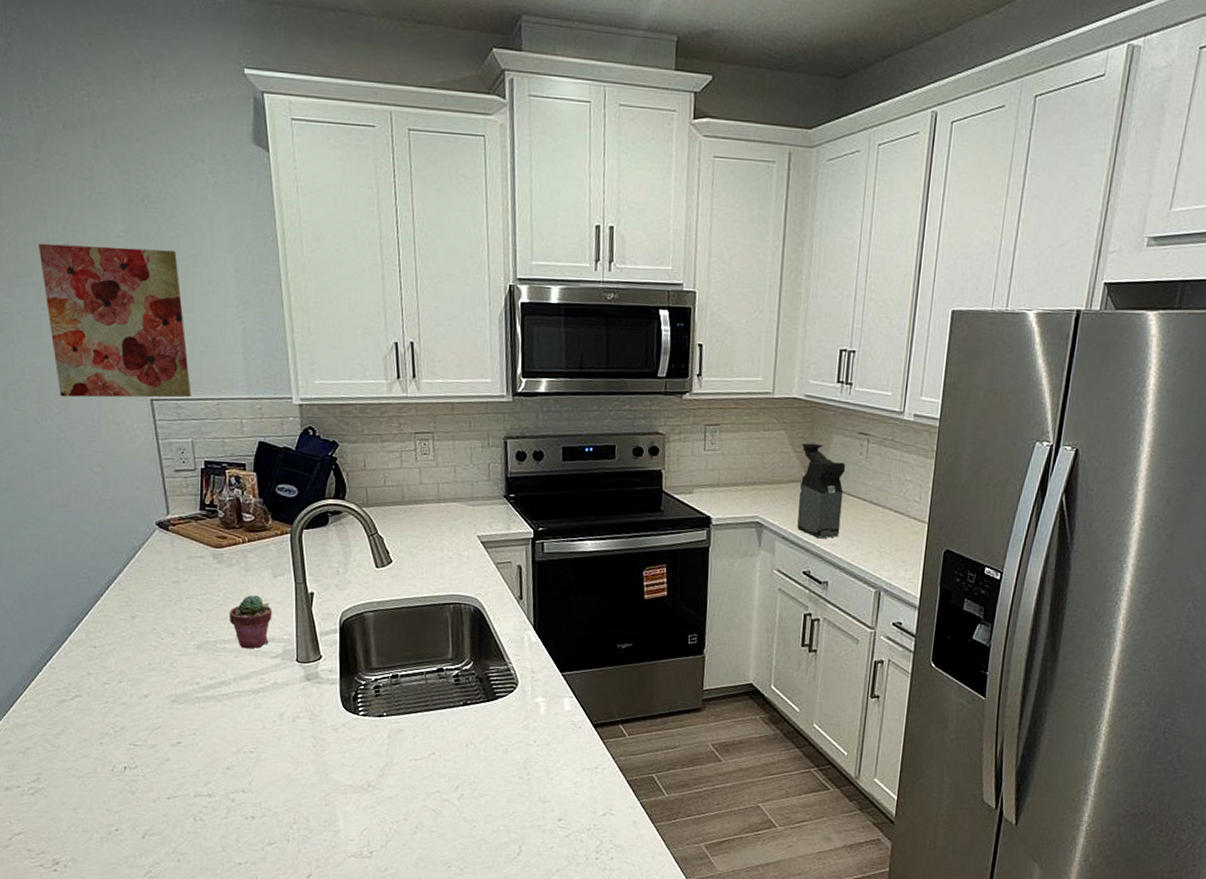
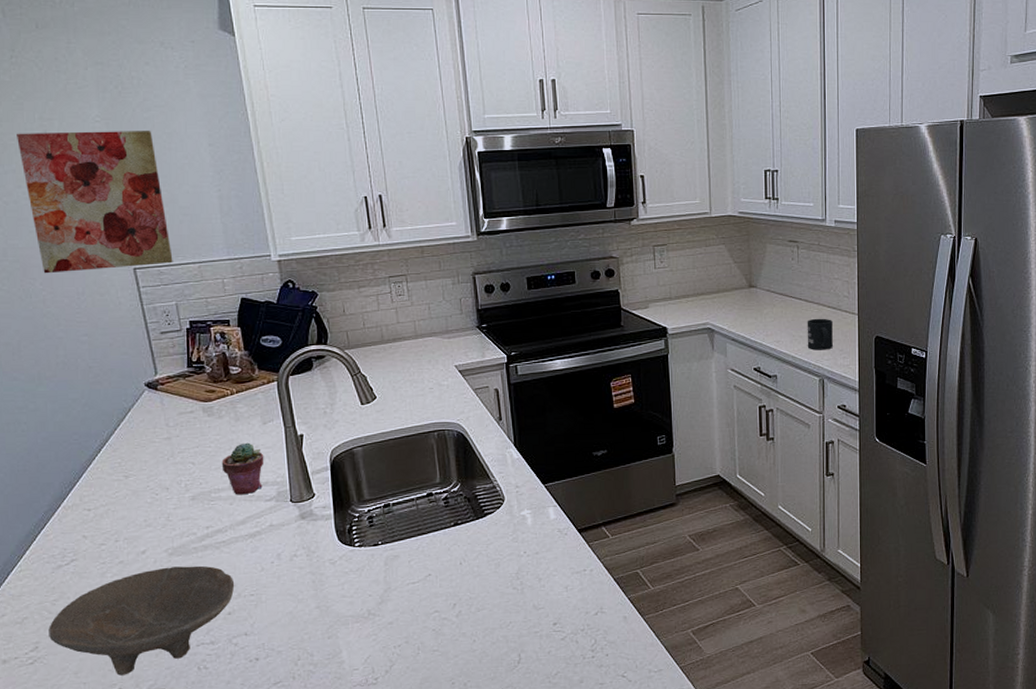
bowl: none [50,714,235,817] -> present [48,565,235,676]
coffee maker: present [797,443,846,538] -> none [741,253,782,336]
mug: none [866,523,898,560] -> present [807,318,833,350]

